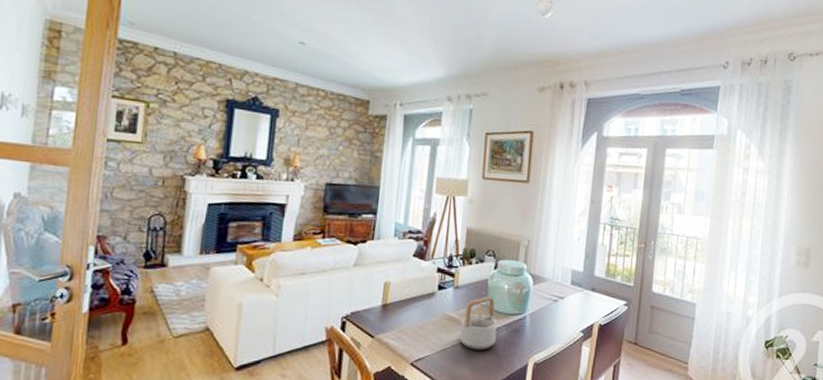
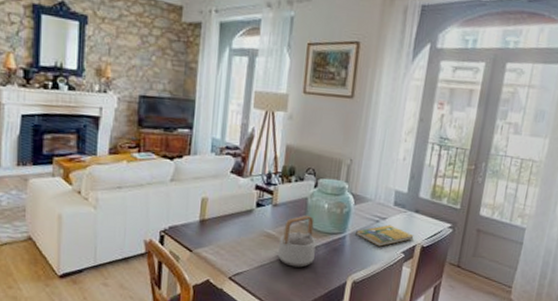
booklet: none [535,304,592,326] -> present [356,224,414,247]

